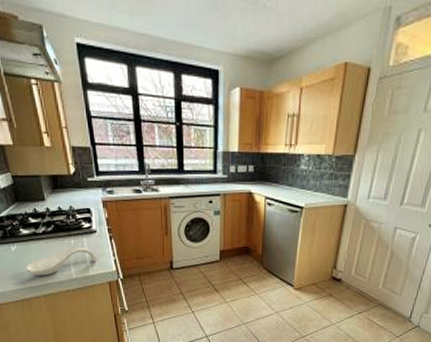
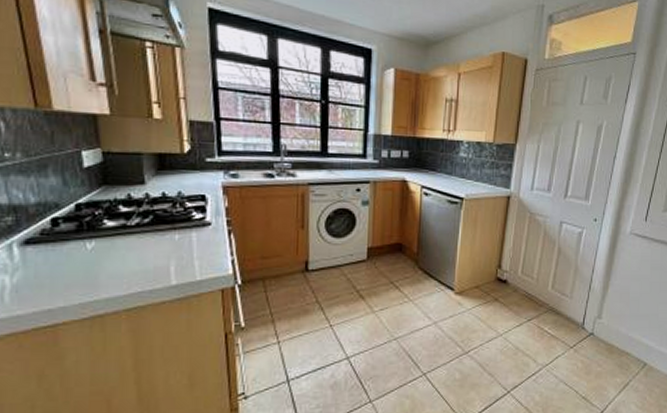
spoon rest: present [25,247,97,276] -> none [104,244,208,283]

